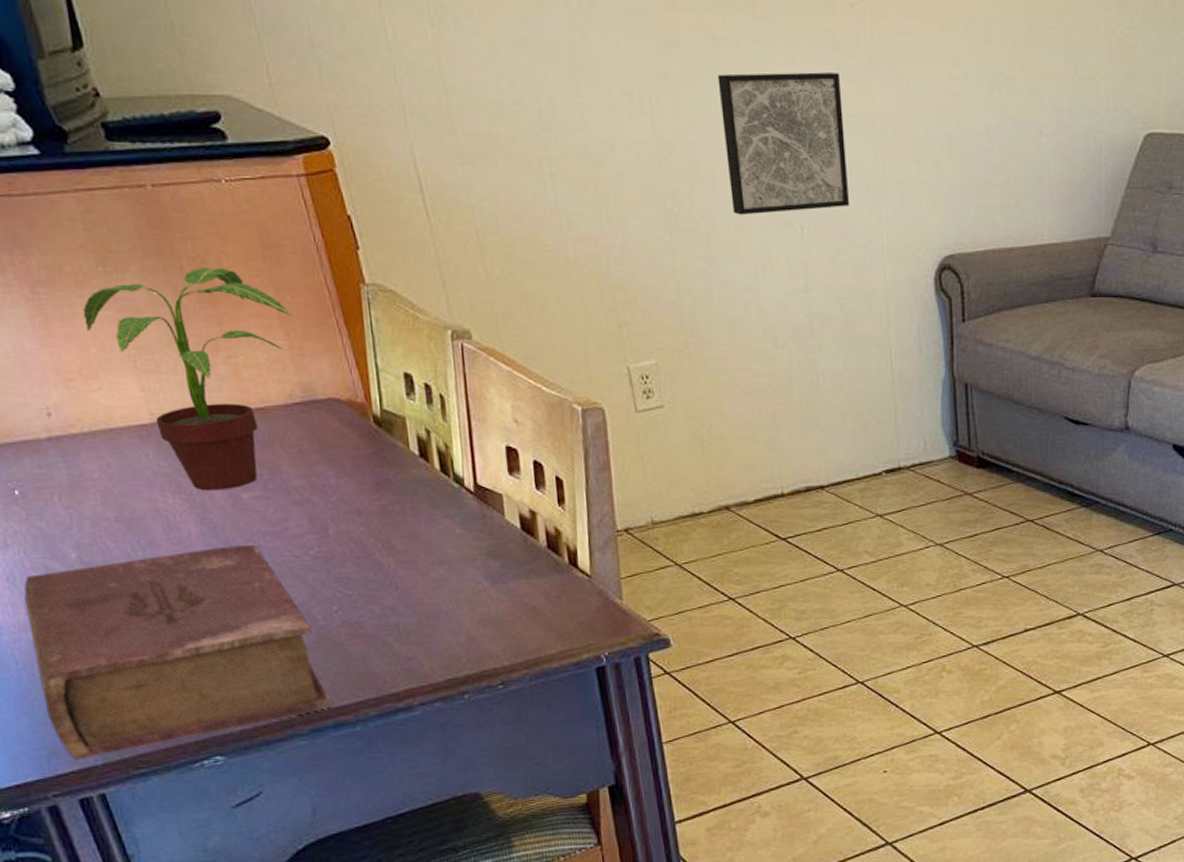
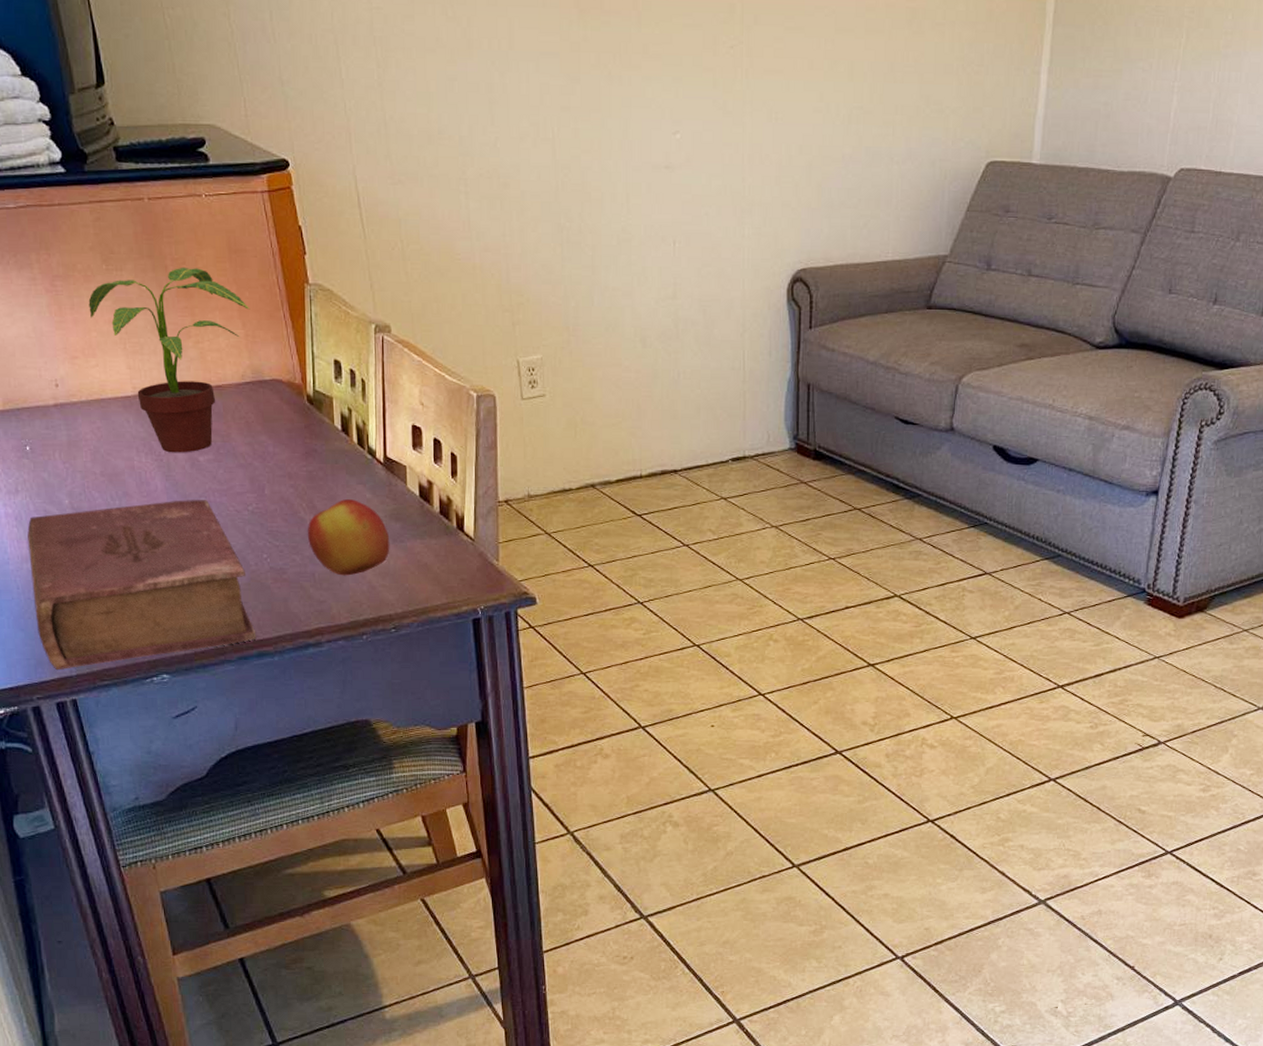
apple: none [385,536,490,627] -> present [307,499,390,576]
wall art: present [717,72,850,215] -> none [611,106,718,231]

